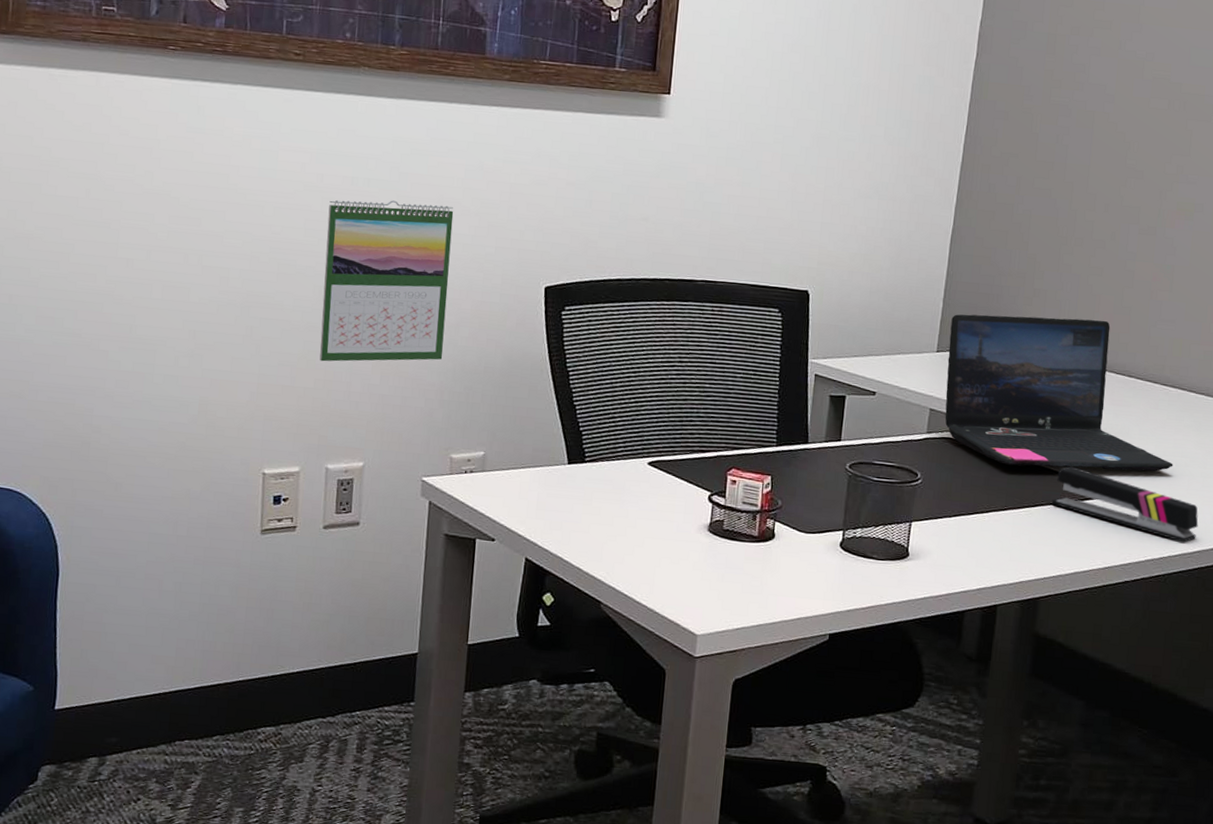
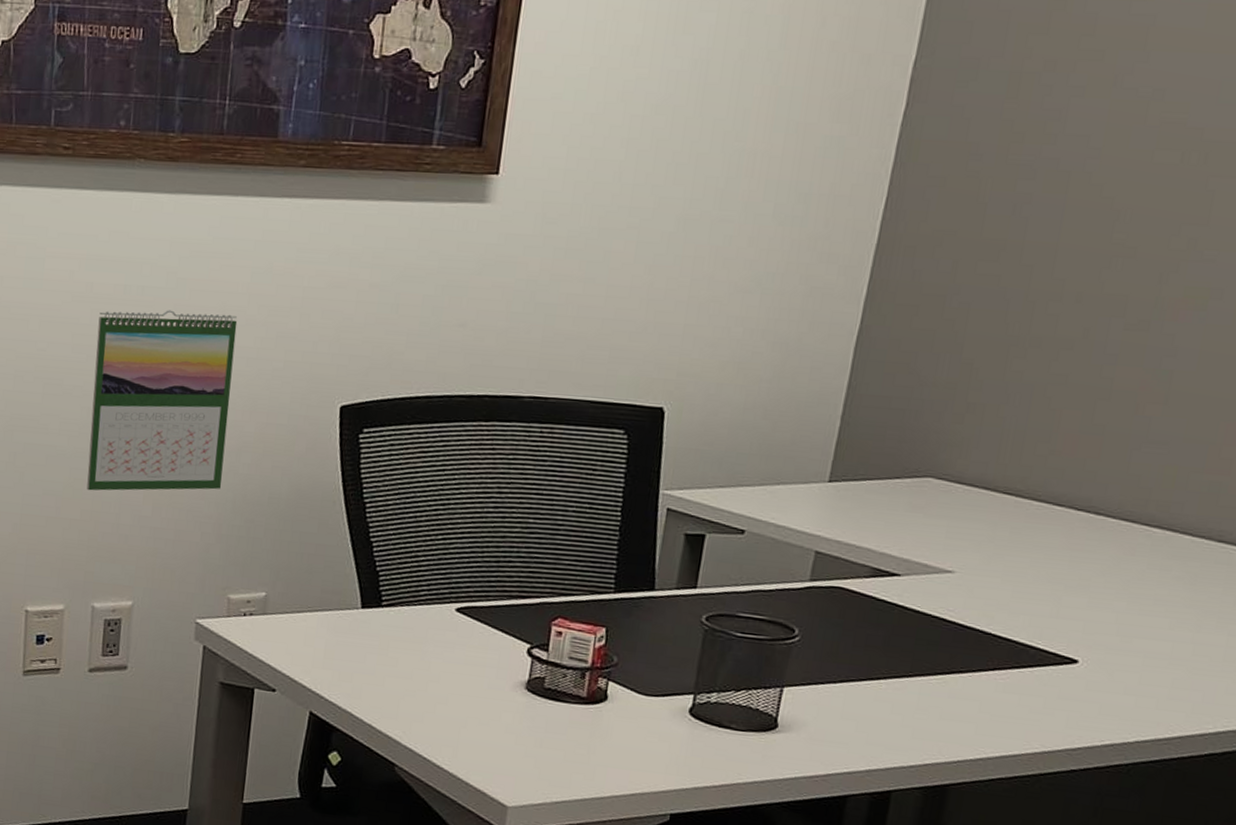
laptop: present [945,314,1174,472] -> none [834,435,1152,636]
stapler: present [1051,466,1199,543] -> none [974,625,1184,725]

